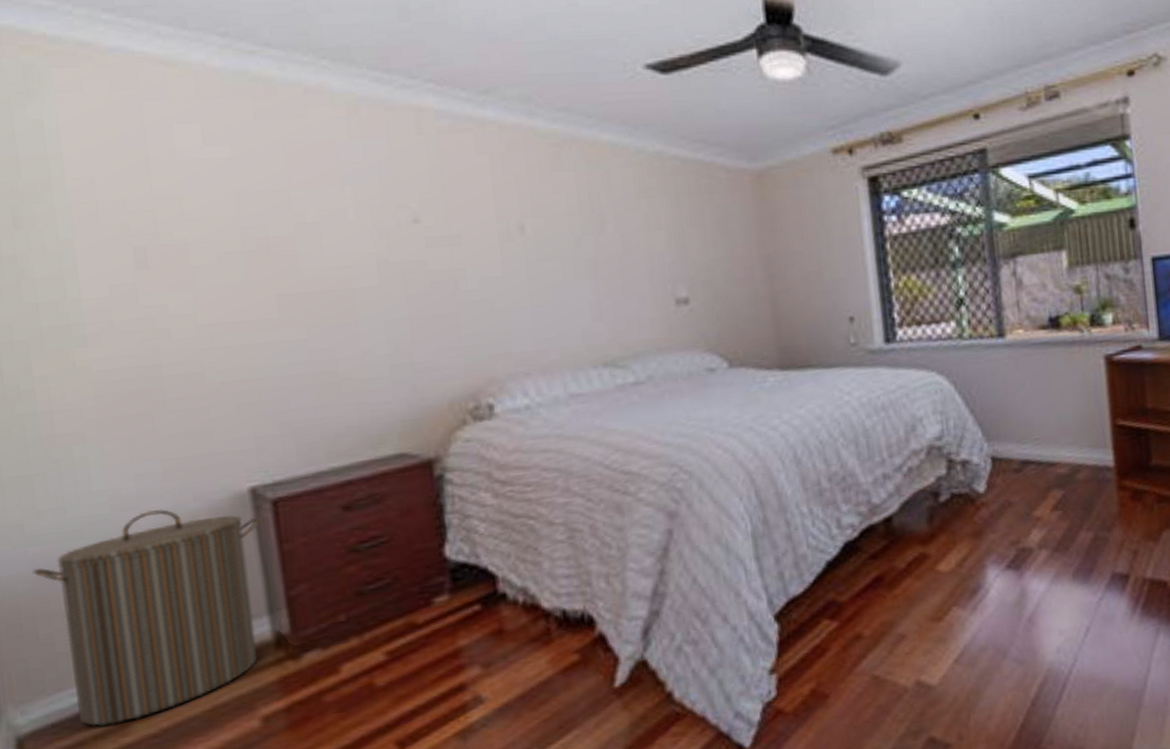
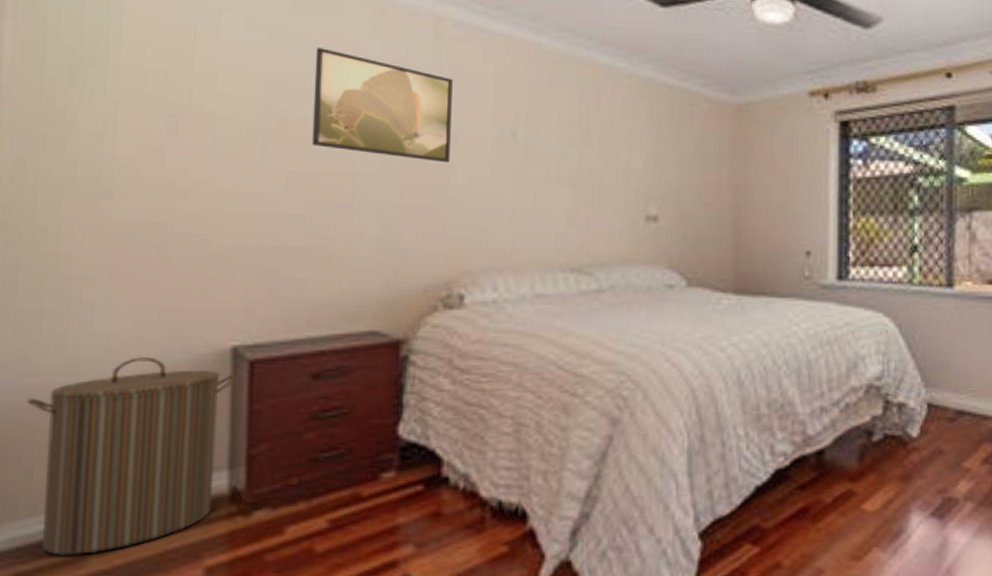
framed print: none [287,156,456,267] -> present [312,48,453,163]

